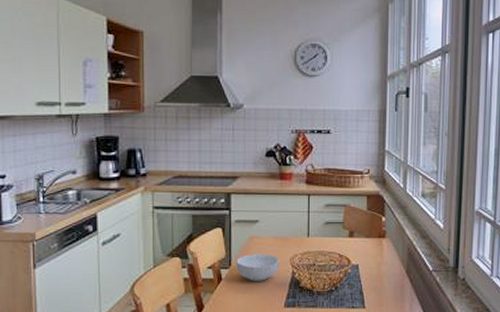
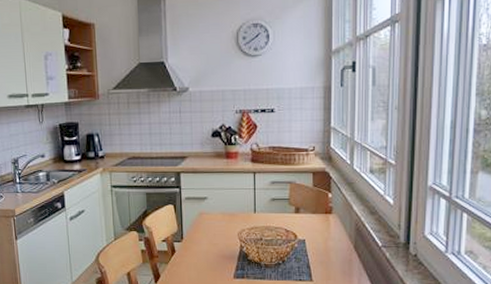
cereal bowl: present [236,254,279,281] -> none [188,229,228,254]

